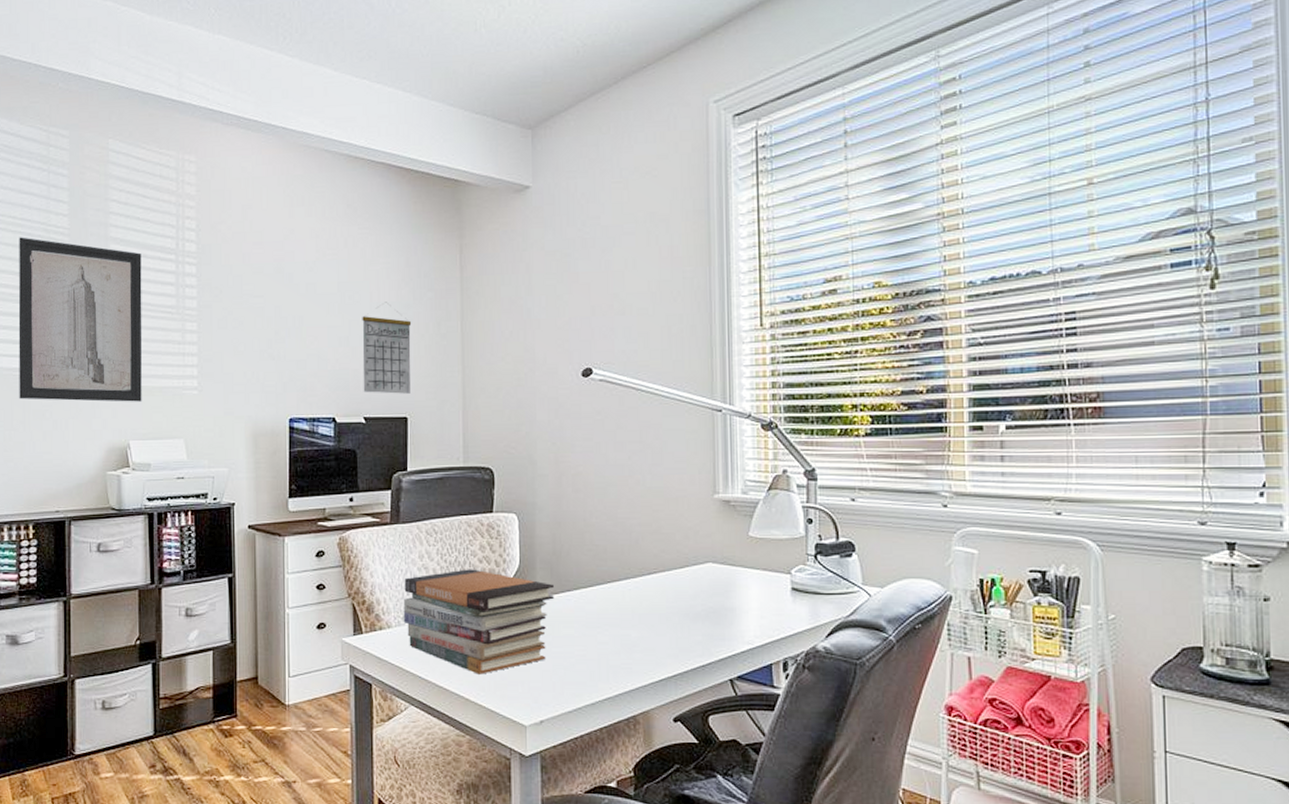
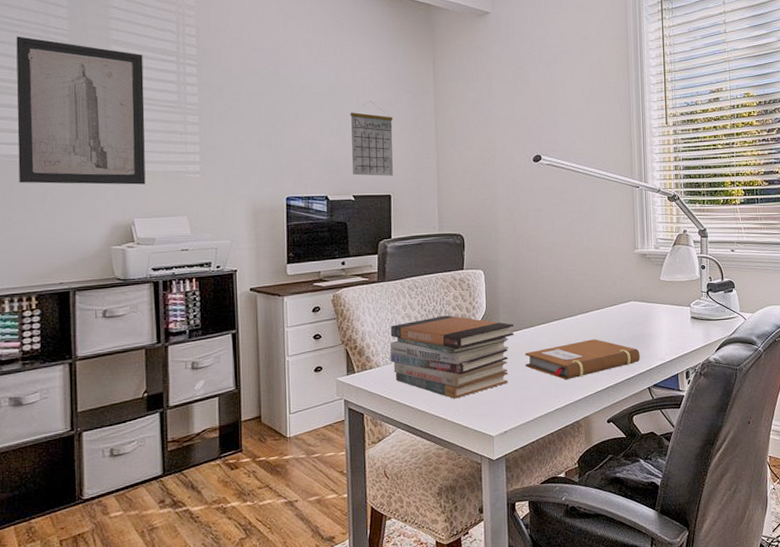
notebook: none [567,610,720,661] -> present [525,339,640,380]

